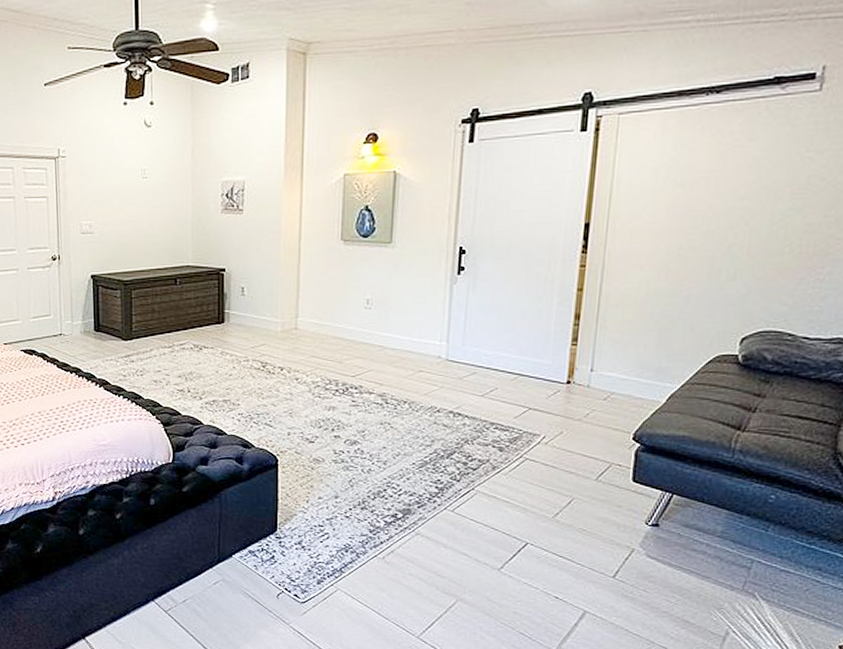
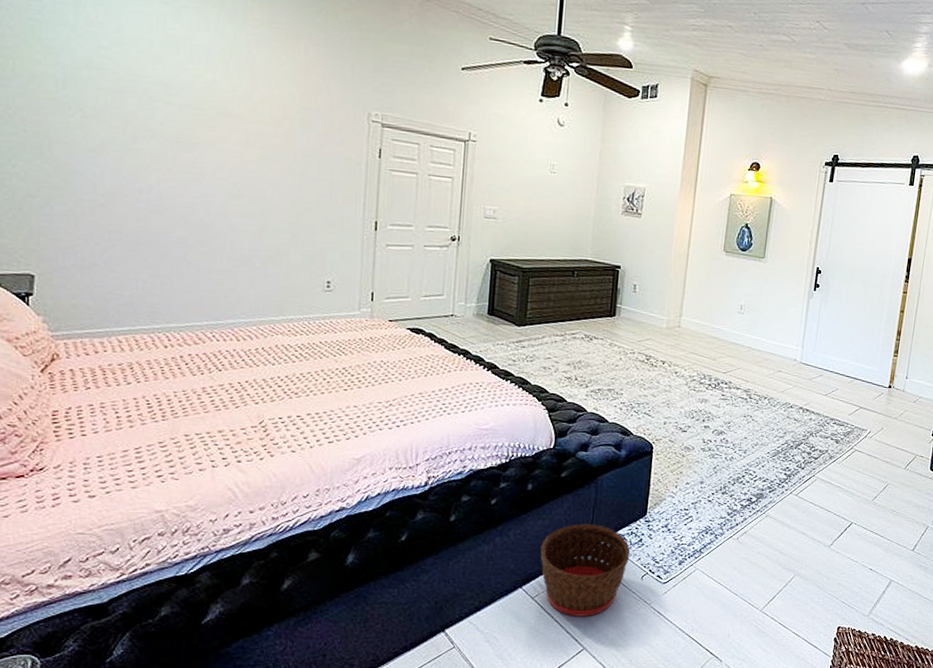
basket: none [169,539,263,633] -> present [540,524,631,617]

